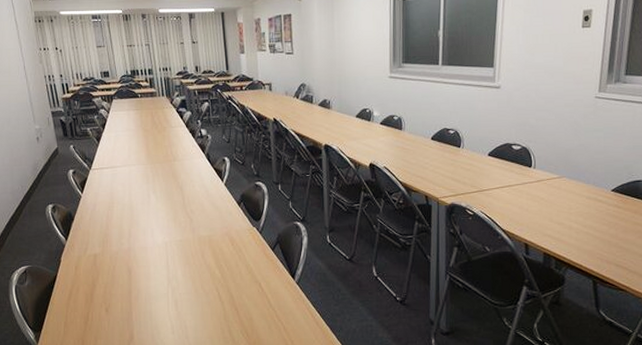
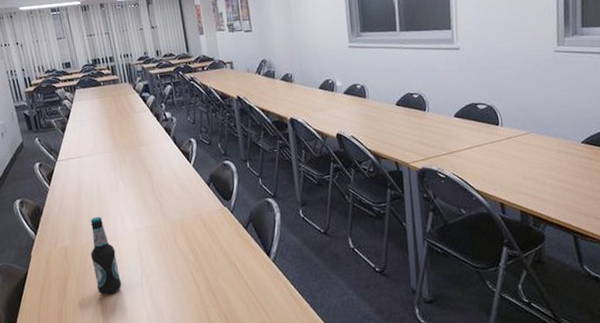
bottle: none [120,226,147,304] -> present [90,216,121,295]

